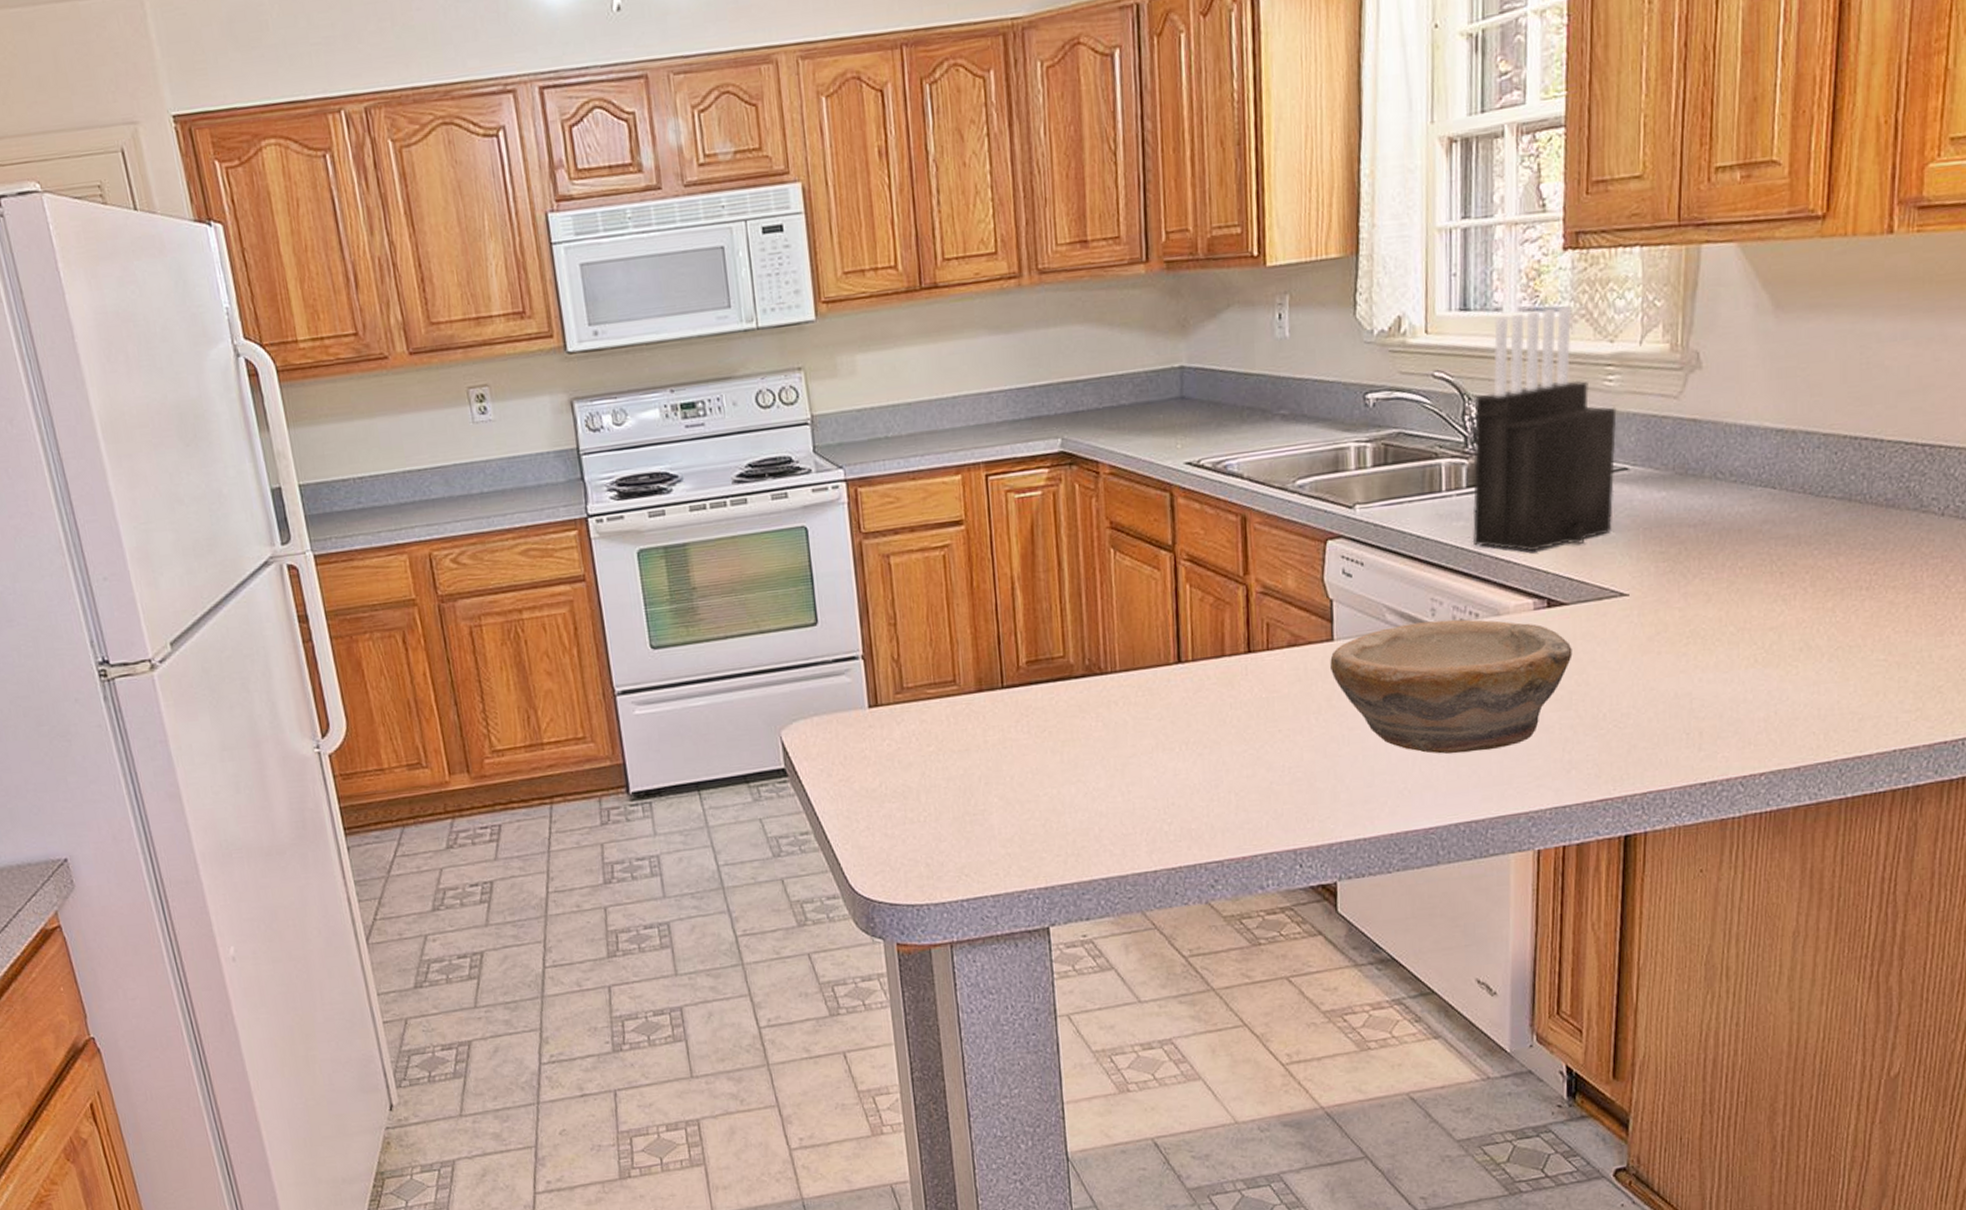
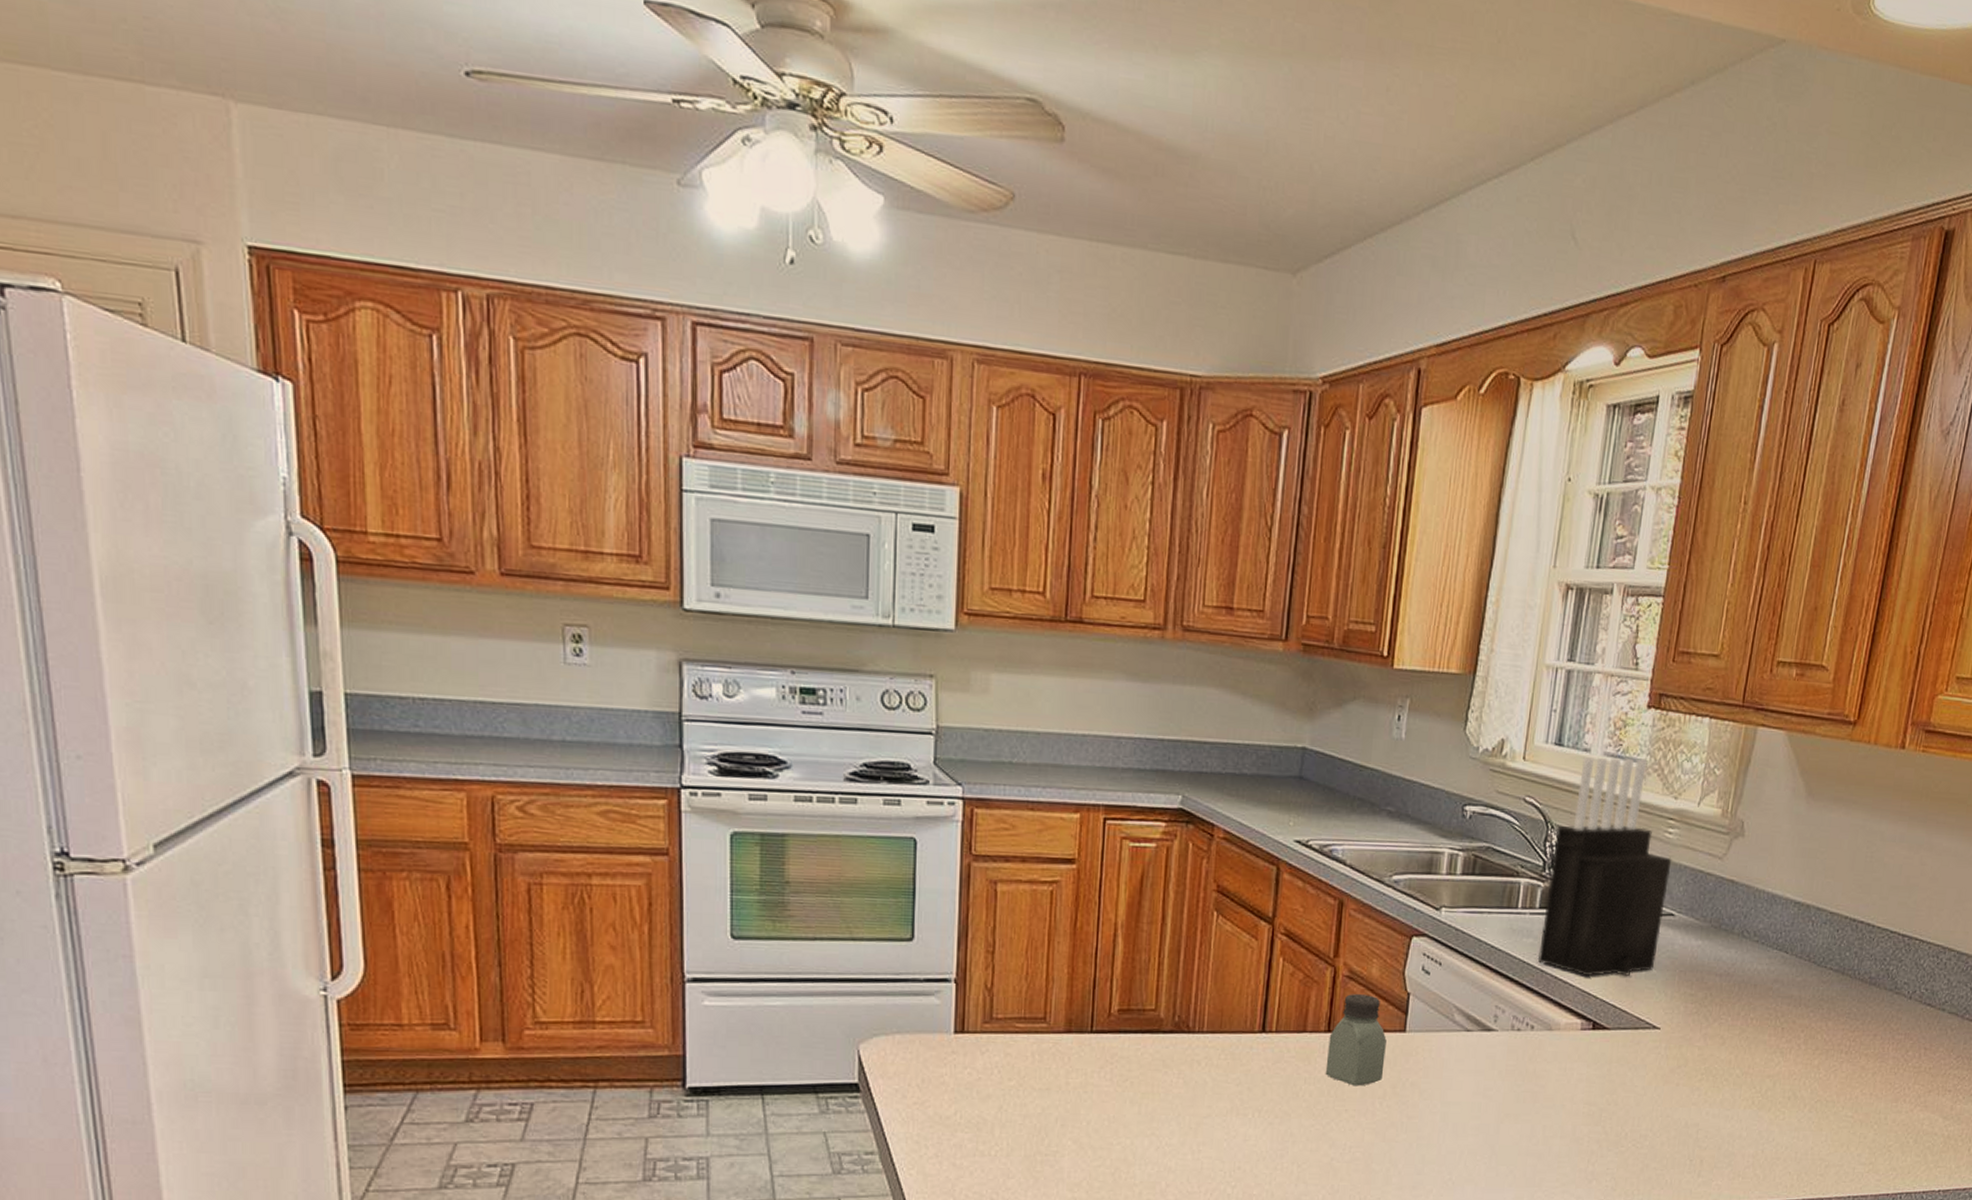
saltshaker: none [1250,608,1315,705] -> present [1325,994,1387,1086]
bowl: present [1330,619,1573,754] -> none [1399,1026,1608,1154]

